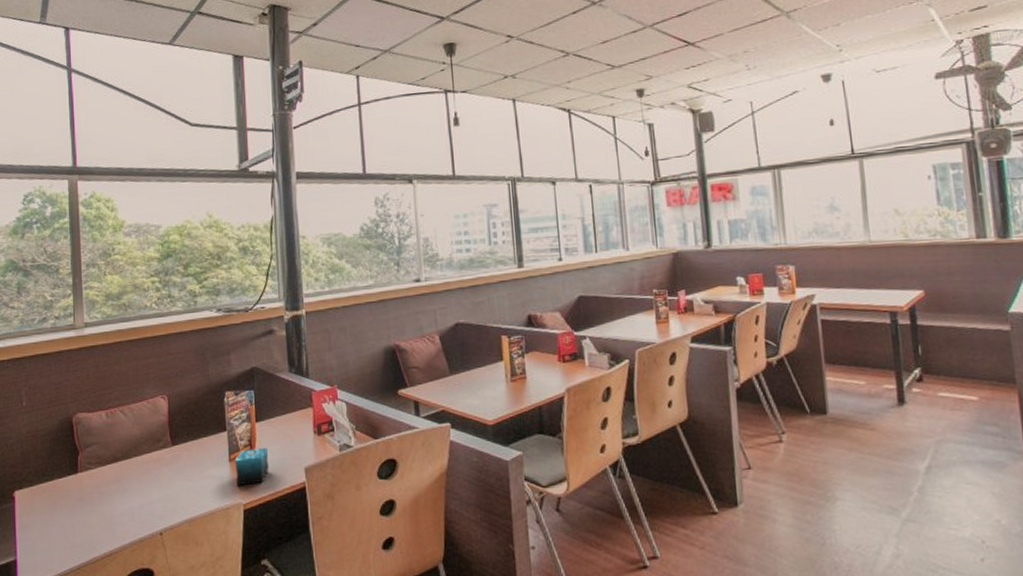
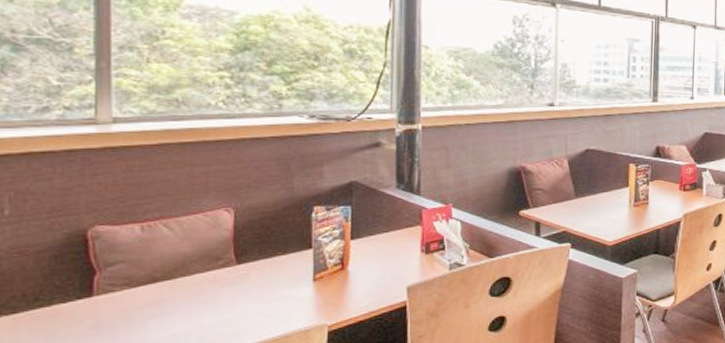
candle: present [234,447,269,486] -> none [320,266,365,307]

